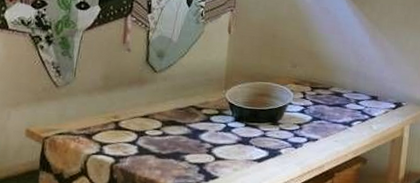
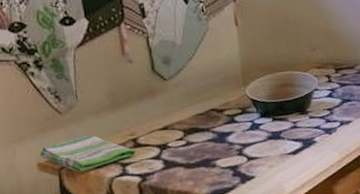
dish towel: none [31,110,115,145] -> present [40,134,136,173]

